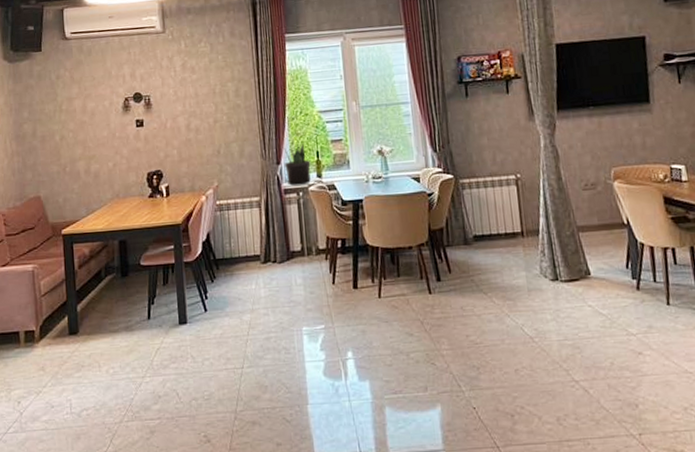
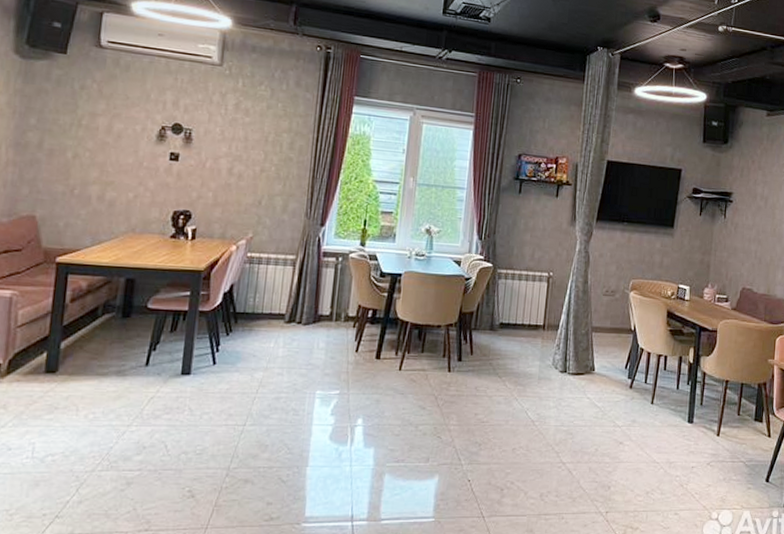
planter: present [283,144,311,187] -> none [328,209,356,252]

